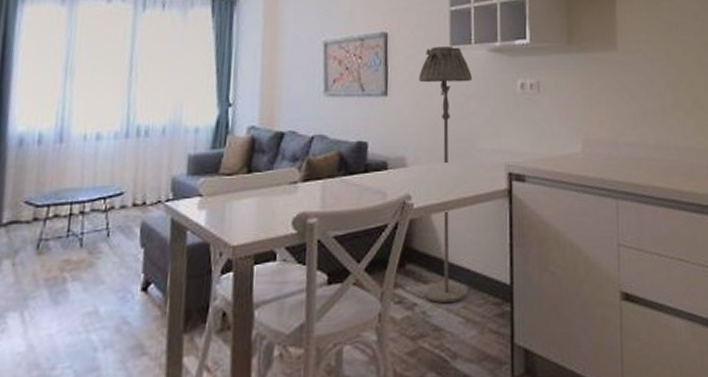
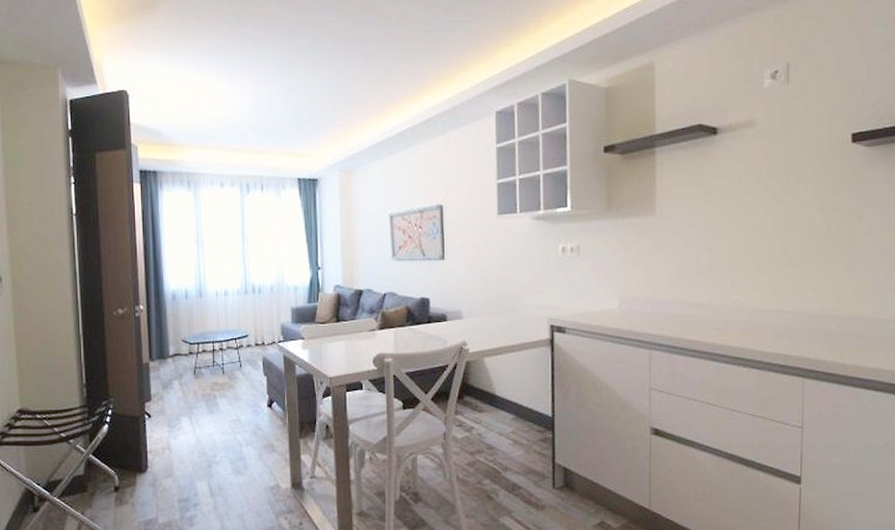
floor lamp: present [418,46,473,303] -> none [470,216,518,427]

